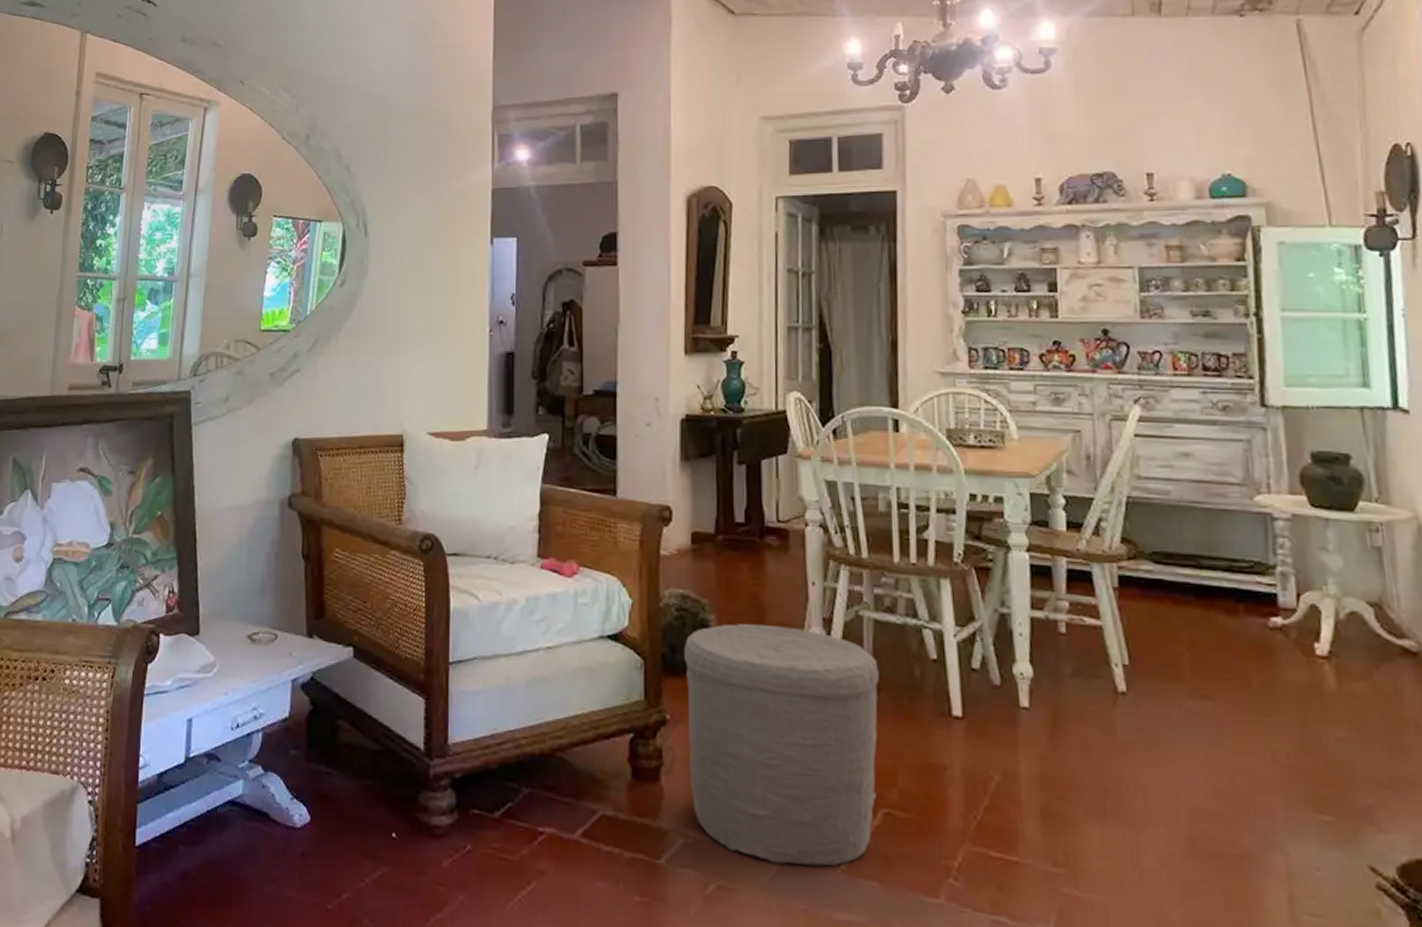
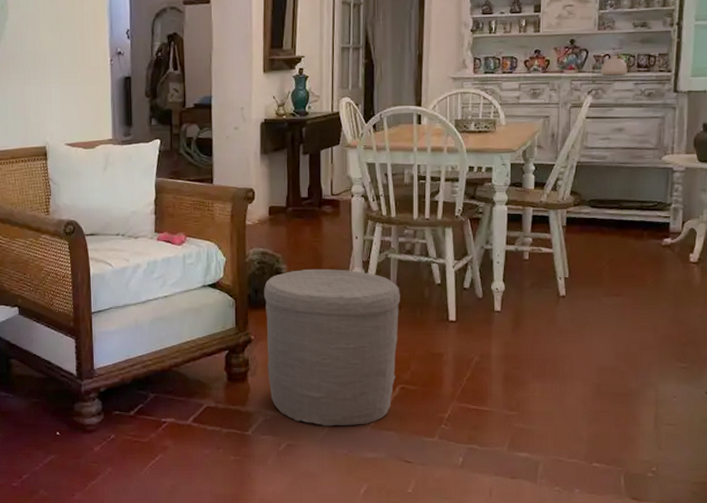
sugar bowl: none [1149,352,1190,380] -> present [600,55,628,76]

